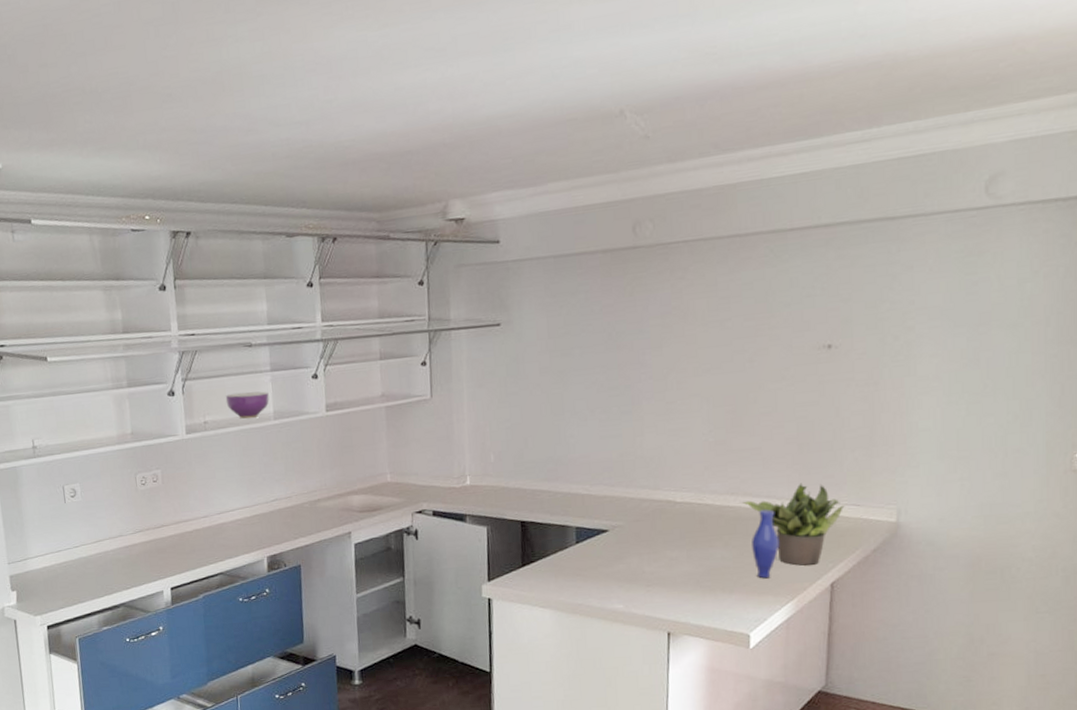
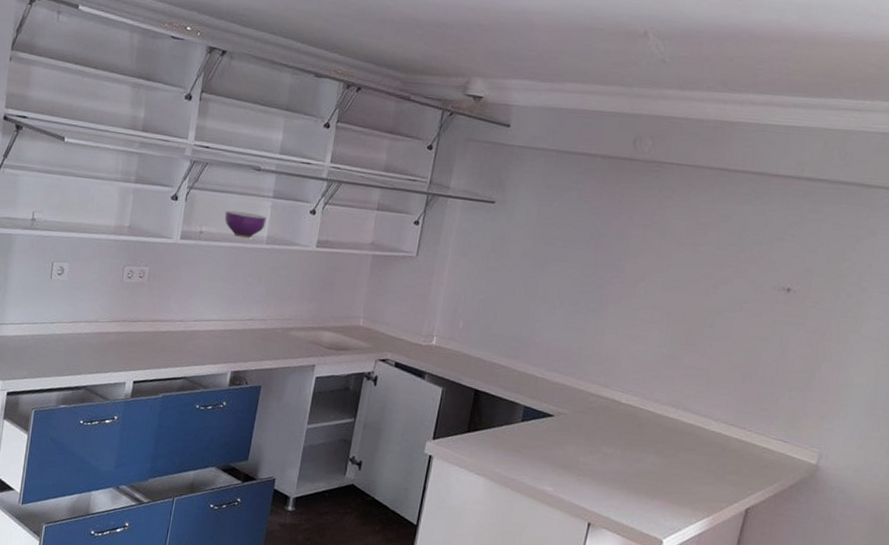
potted plant: present [742,483,845,566] -> none [681,409,773,488]
vase: present [752,510,780,579] -> none [680,427,708,492]

